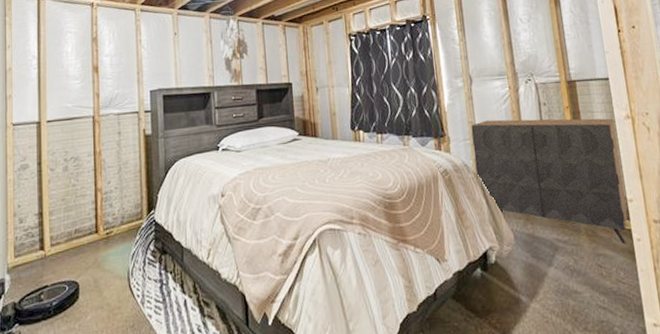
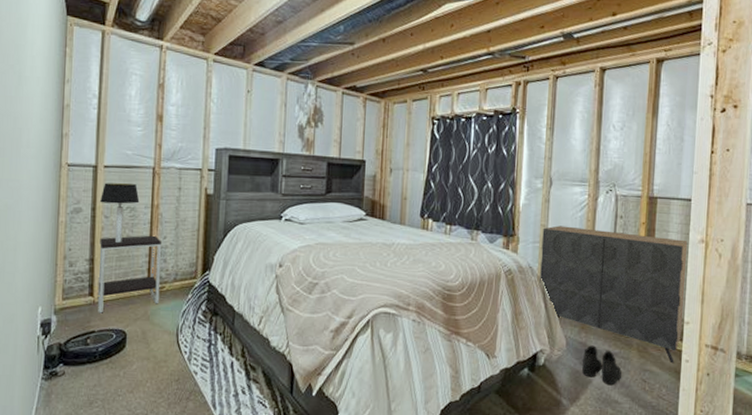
table lamp: none [45,134,82,193] -> present [100,183,140,243]
side table: none [47,181,109,267] -> present [97,235,162,313]
boots: none [533,236,576,276] -> present [582,345,622,386]

